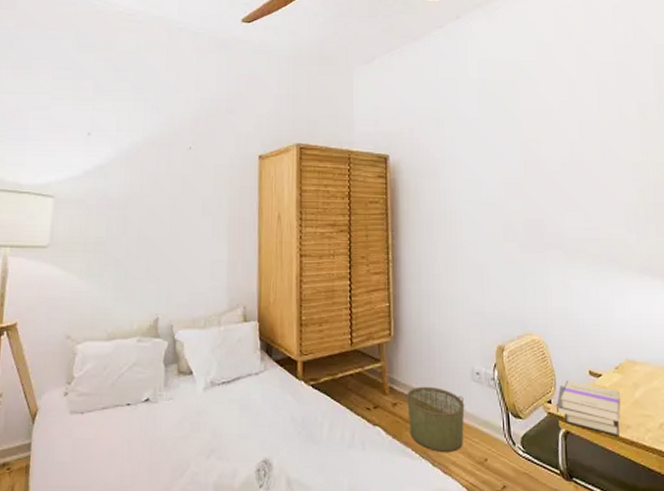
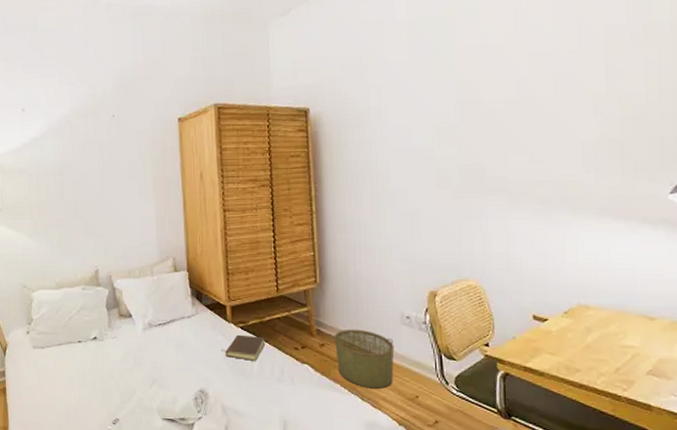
book: none [289,394,337,424] -> present [221,334,266,361]
books: present [557,380,621,436] -> none [495,324,570,379]

